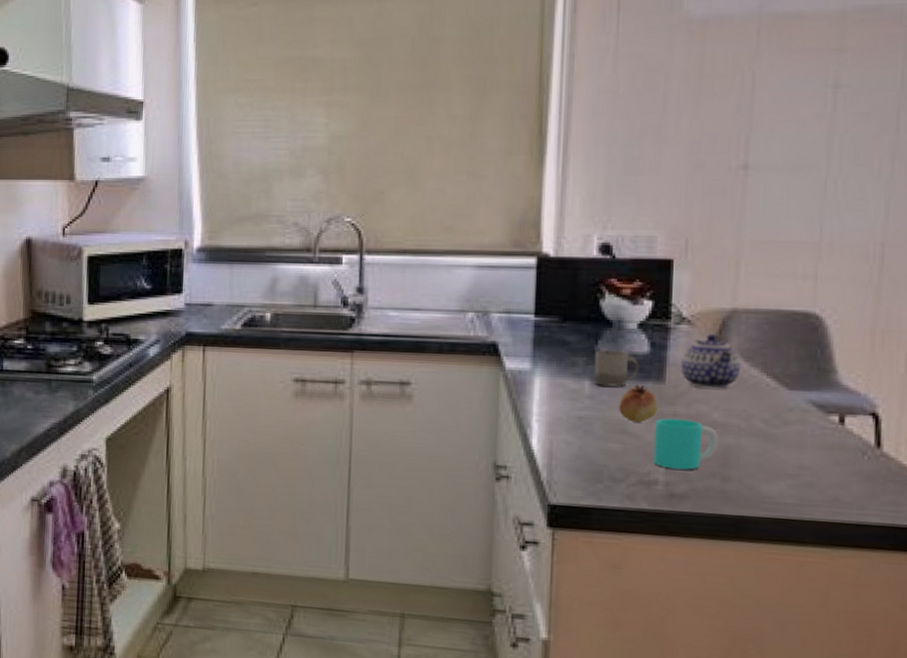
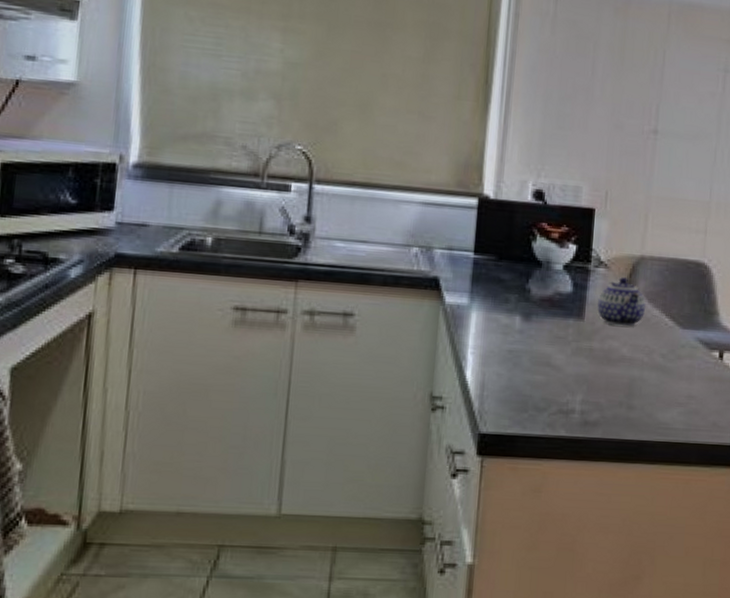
cup: present [593,350,639,387] -> none [523,288,563,323]
fruit: present [619,385,658,423] -> none [544,321,577,356]
cup: present [653,418,718,470] -> none [571,352,625,400]

